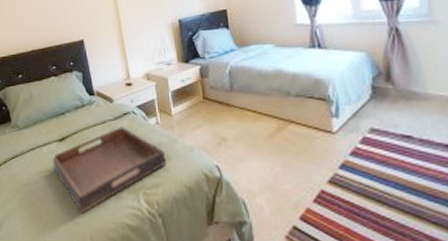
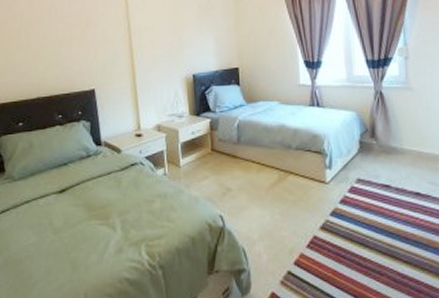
serving tray: present [52,126,166,213] -> none [49,177,171,269]

